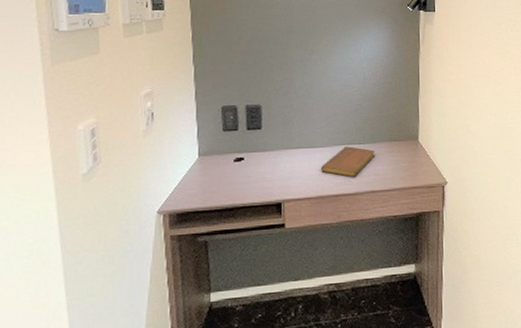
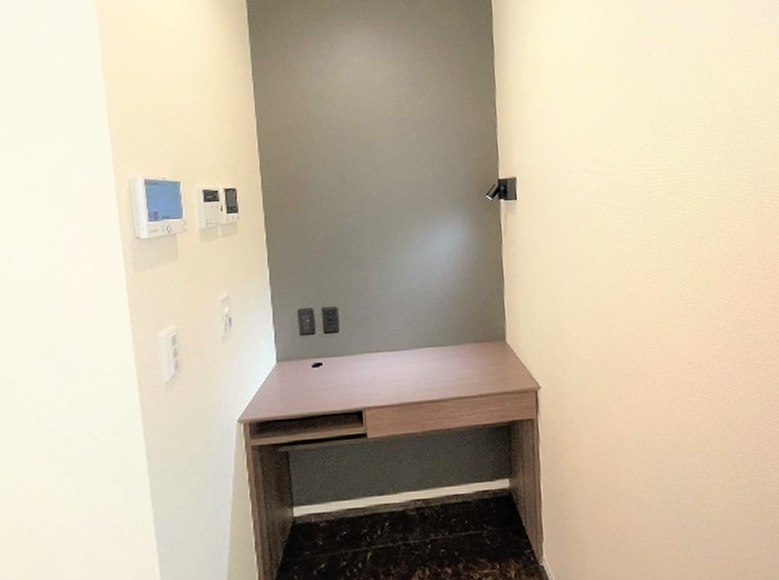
notebook: present [321,146,376,178] -> none [402,349,460,383]

